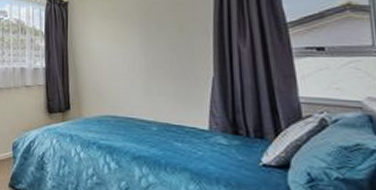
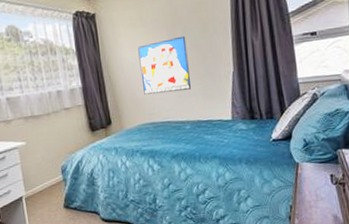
wall art: none [107,32,162,88] -> present [138,36,192,95]

